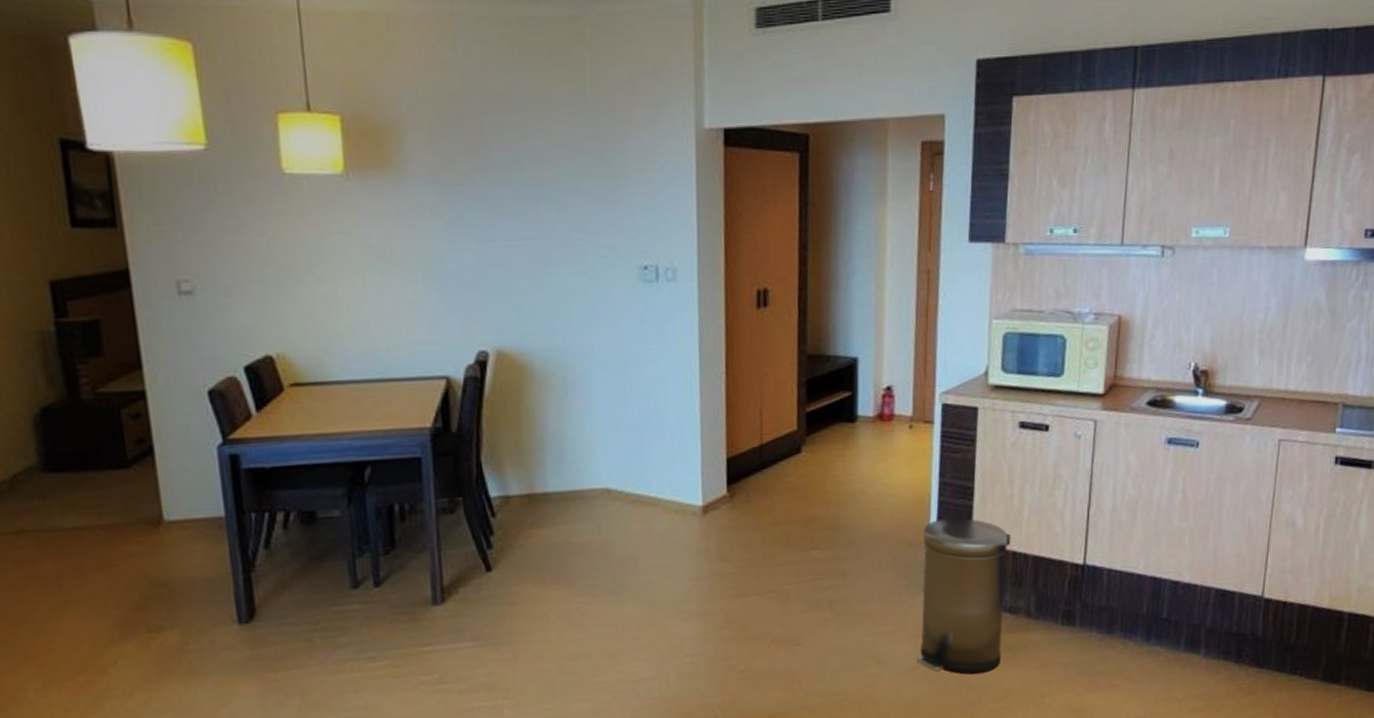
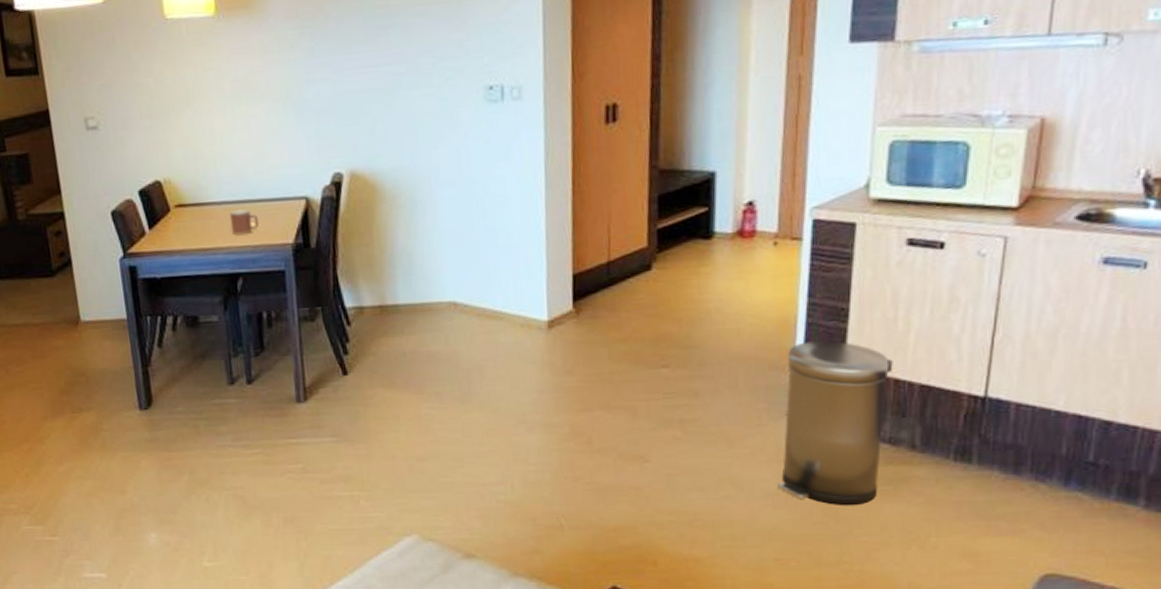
mug: none [356,389,391,419] -> present [229,209,259,236]

